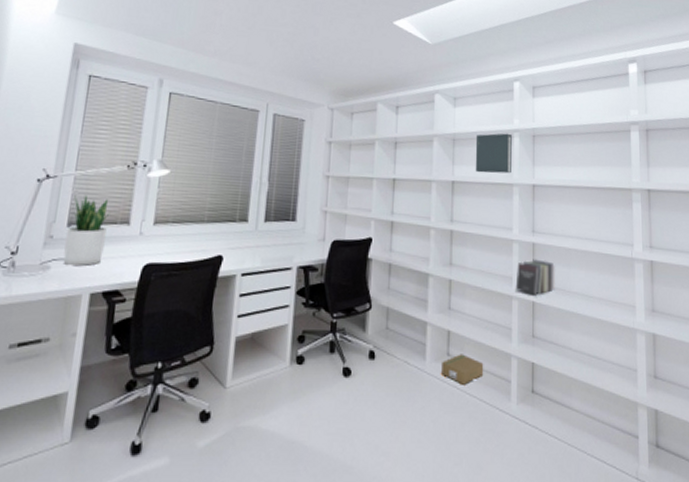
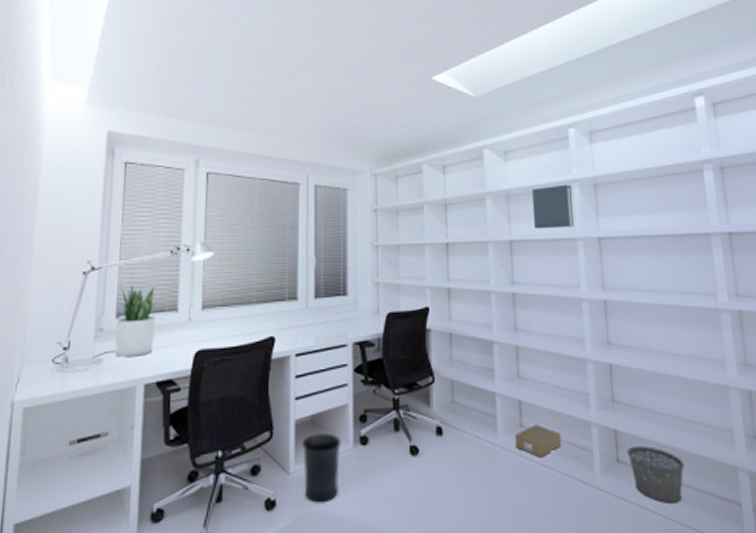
waste bin: none [239,350,279,416] -> present [301,432,341,502]
books: present [515,259,556,295] -> none [588,317,633,357]
basket: none [541,378,591,433] -> present [627,445,685,503]

